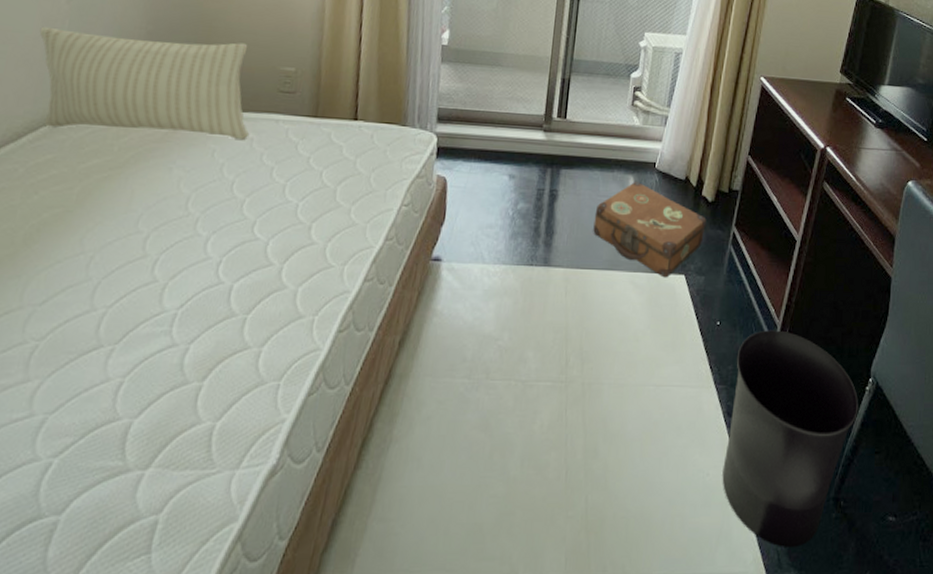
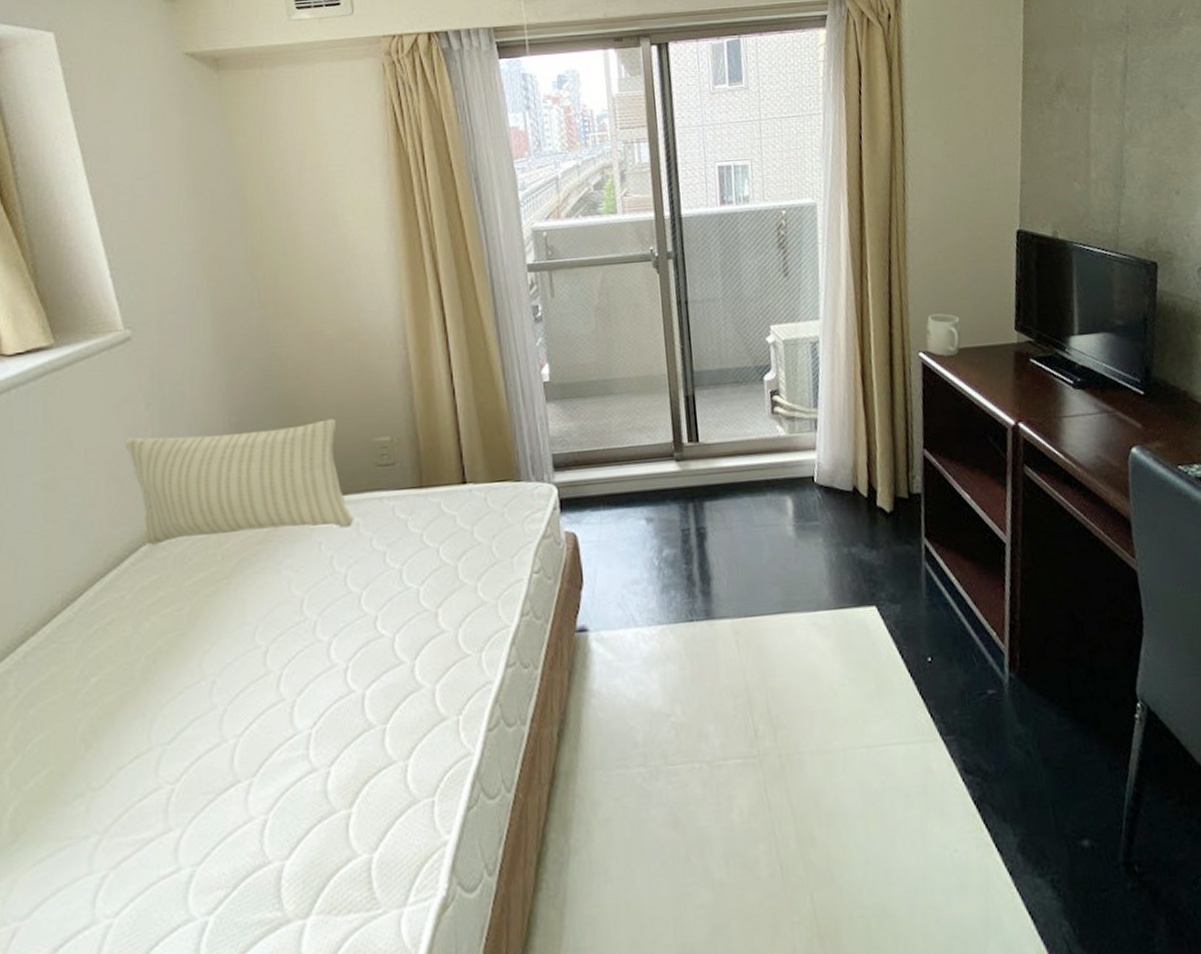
suitcase: present [593,182,706,278] -> none [753,502,890,613]
waste bin: present [722,330,859,547] -> none [961,657,1132,935]
mug: none [768,48,799,85] -> present [925,313,961,357]

